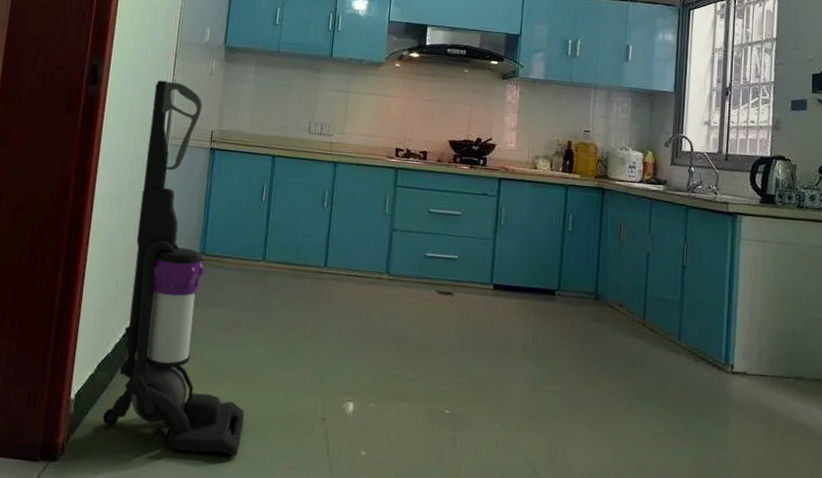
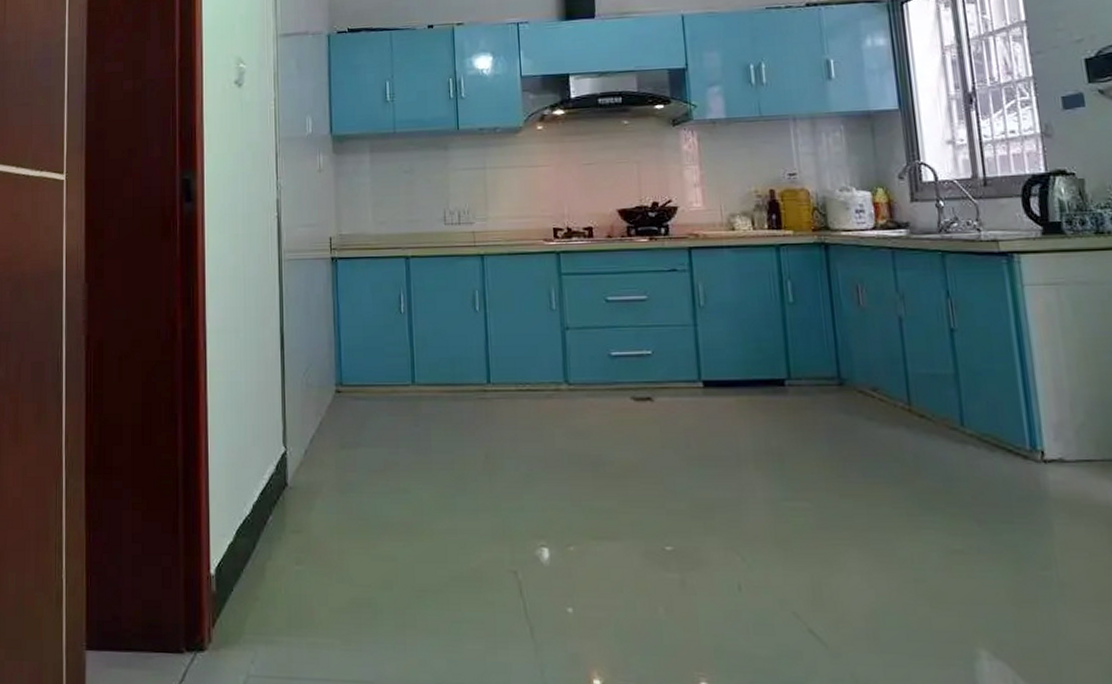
vacuum cleaner: present [102,80,244,457] -> none [250,186,418,628]

